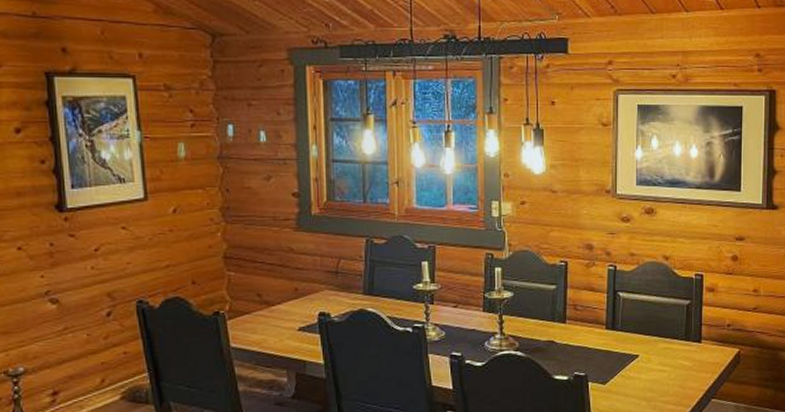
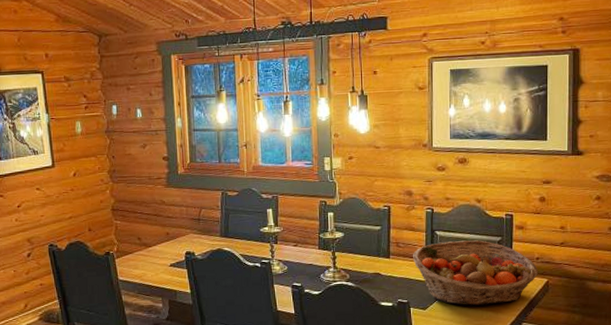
fruit basket: none [592,303,730,380] -> present [413,240,539,306]

